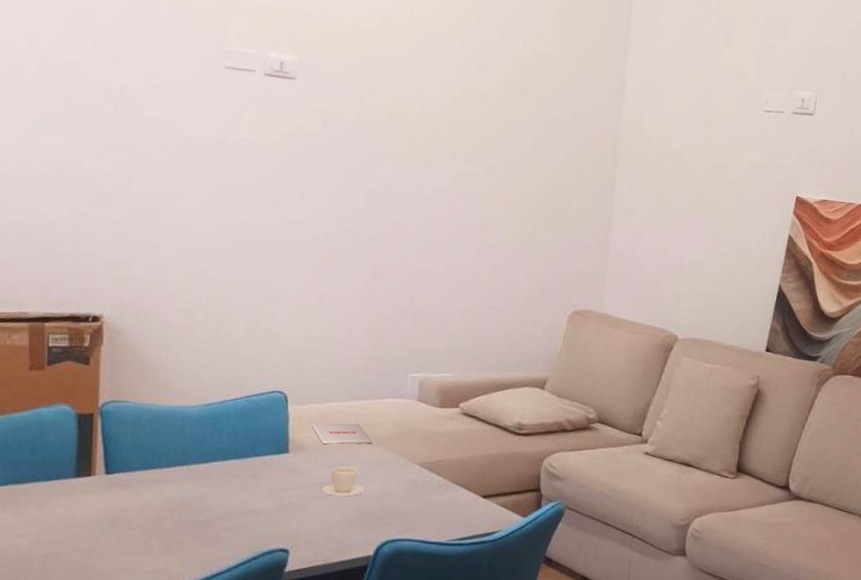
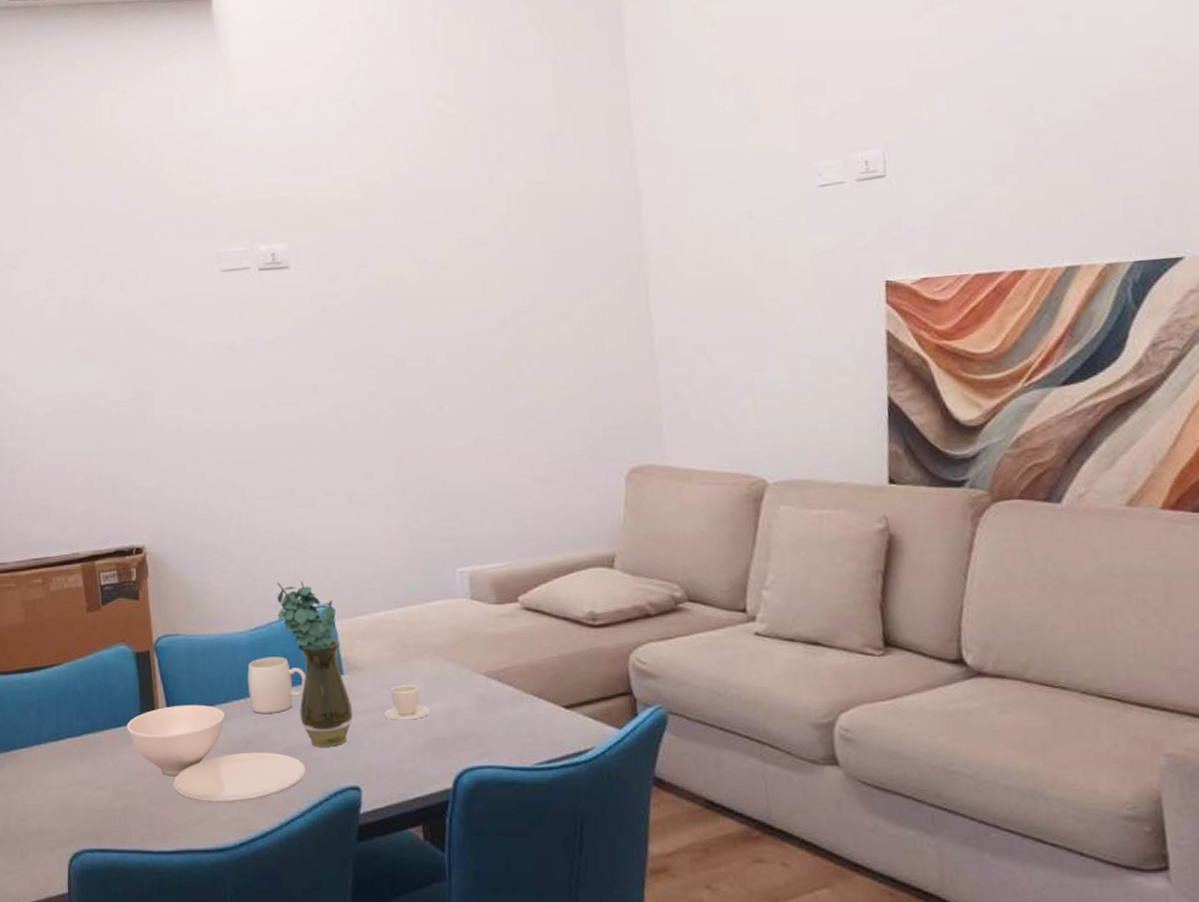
bowl: none [58,465,165,530] -> present [126,704,225,776]
plate: none [101,512,239,556] -> present [173,752,306,803]
mug: none [192,430,252,481] -> present [247,656,306,713]
vase: none [233,365,293,514] -> present [277,581,353,747]
magazine: present [312,423,372,445] -> none [363,634,429,662]

